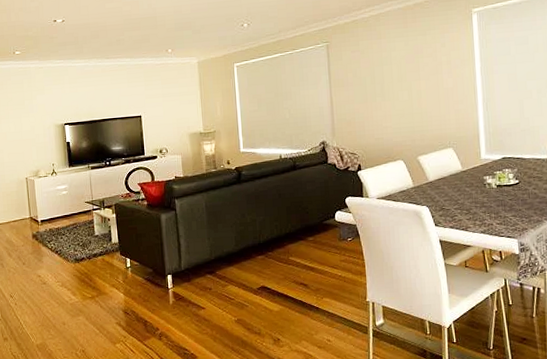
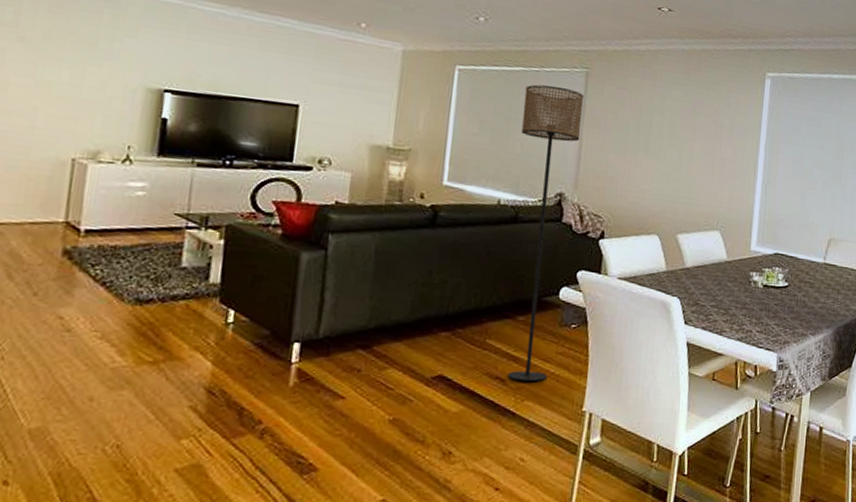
floor lamp: none [284,61,336,285] -> present [508,84,585,382]

